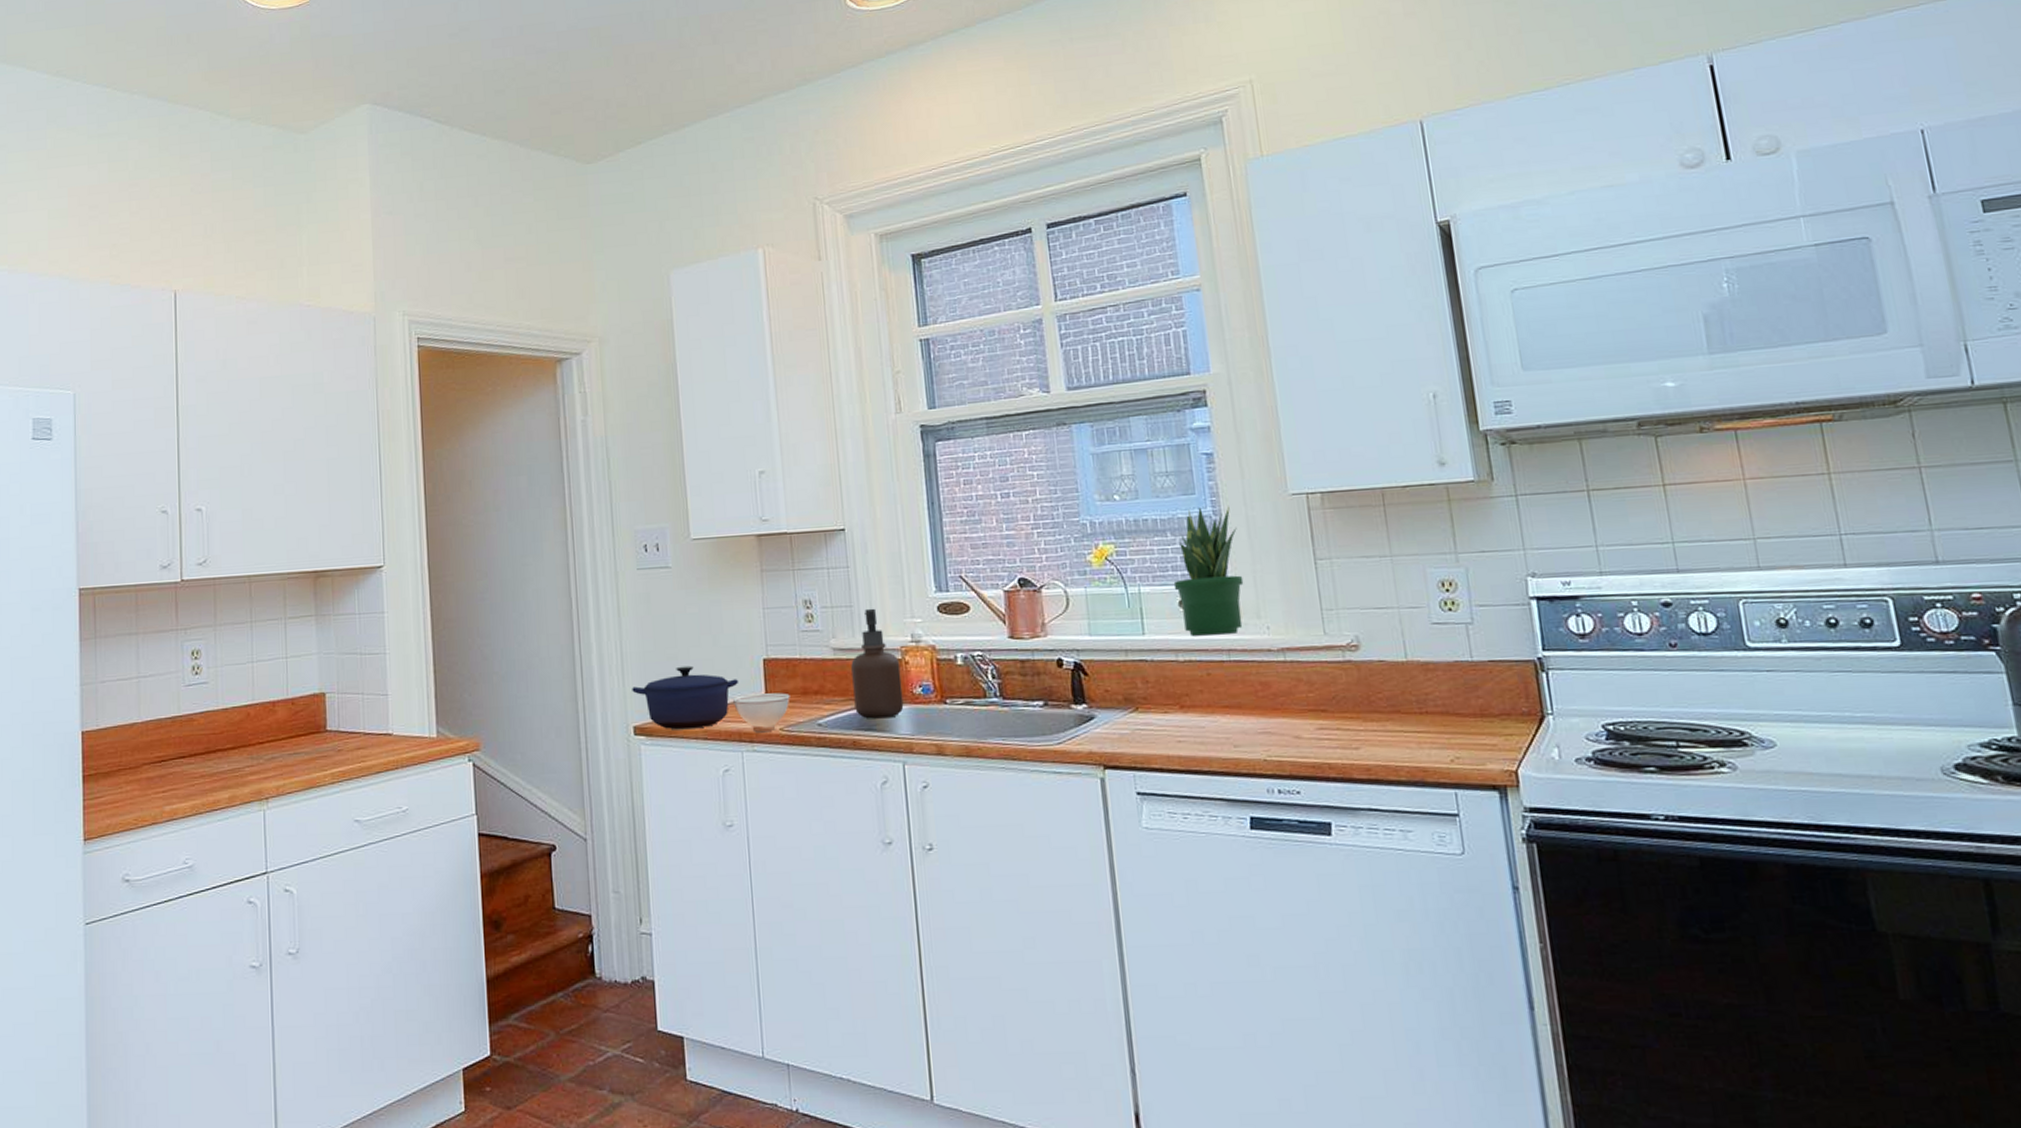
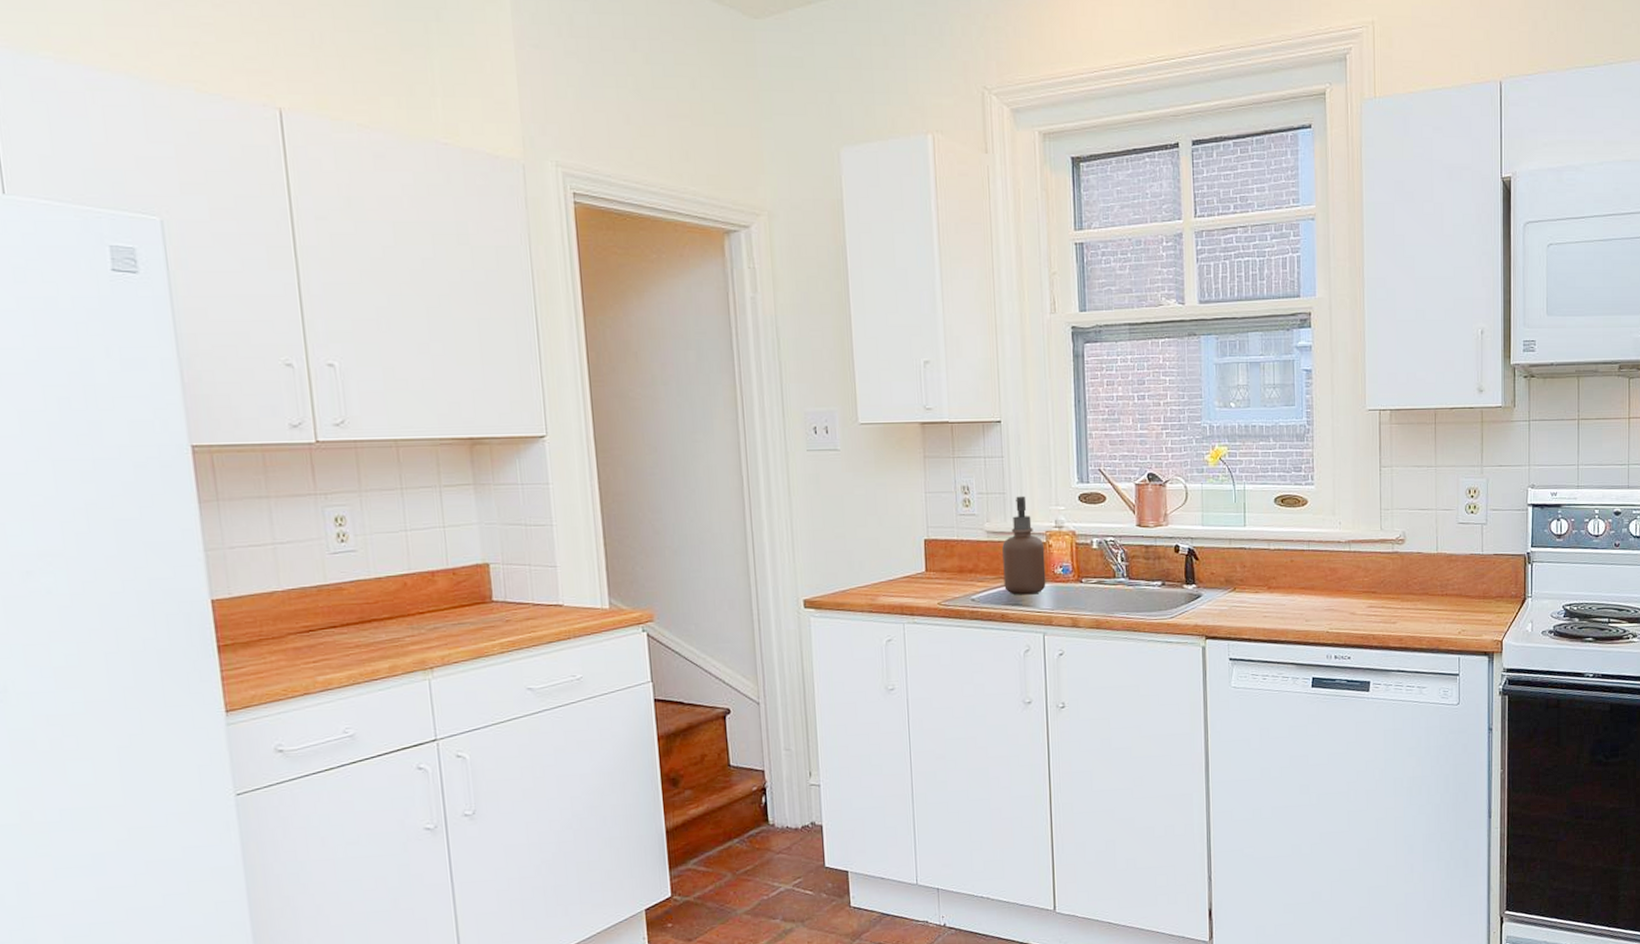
cooking pot: present [632,665,739,729] -> none [802,544,902,603]
bowl: present [732,693,790,732] -> none [895,571,948,606]
planter: present [1173,506,1244,637] -> none [1271,417,1325,530]

